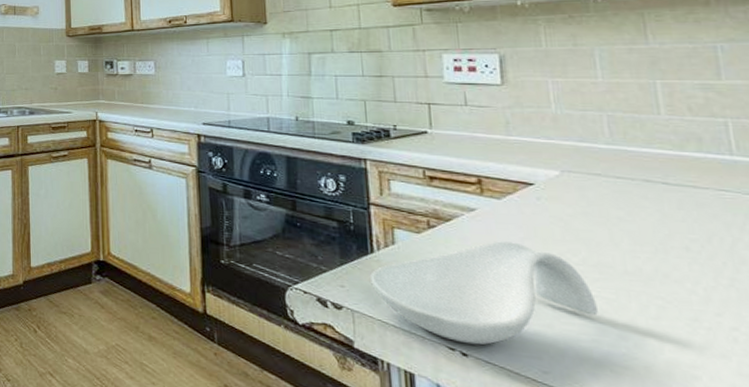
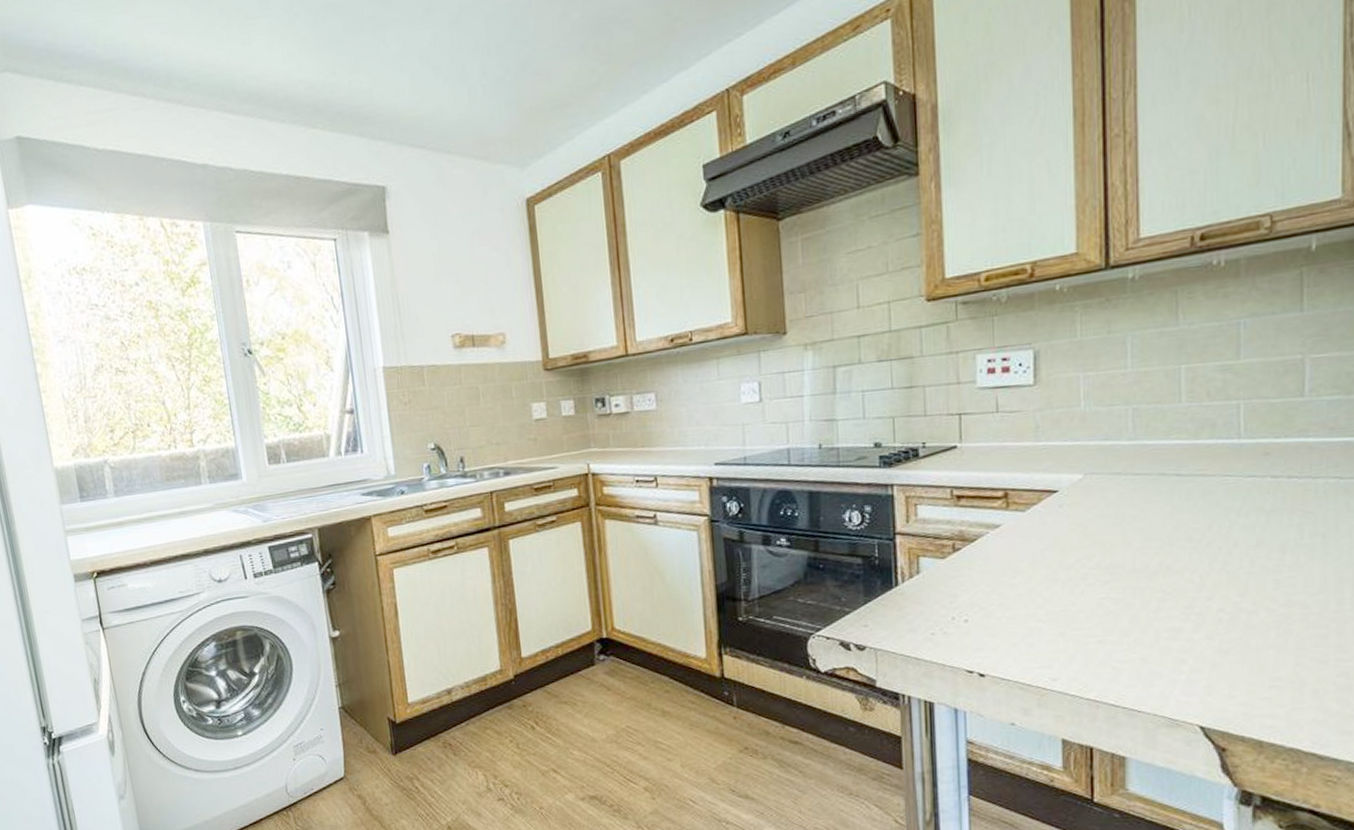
spoon rest: present [370,241,598,345] -> none [894,555,1105,665]

